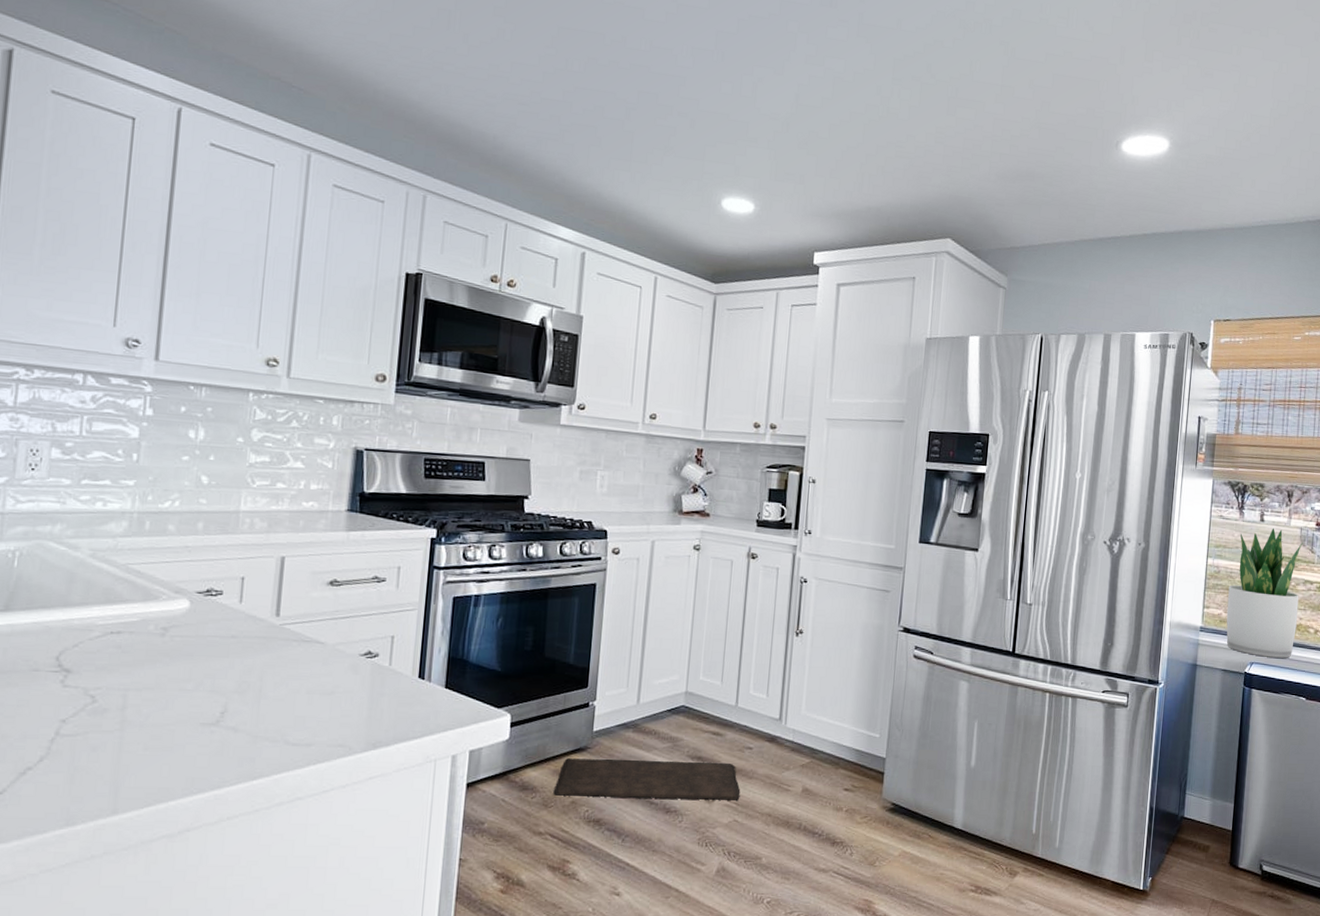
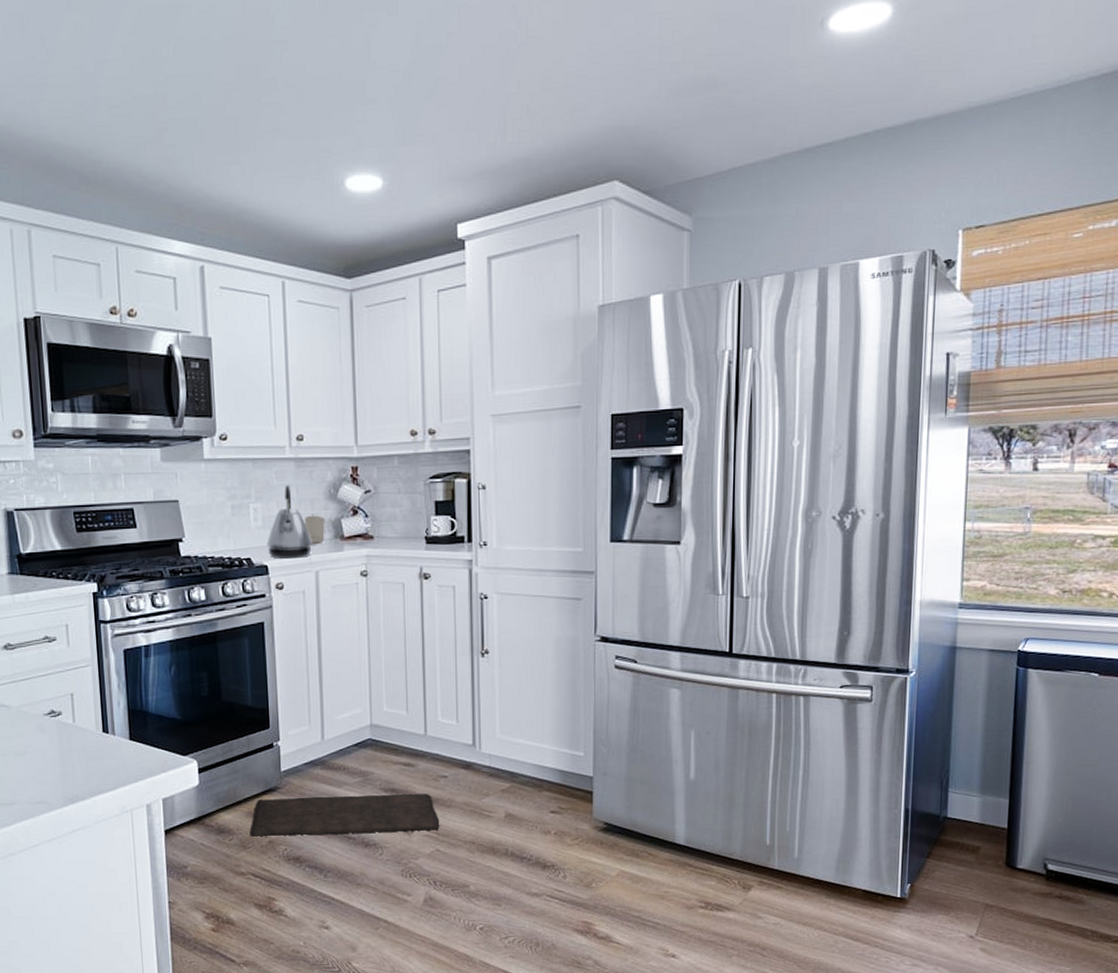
kettle: none [608,458,653,527] -> present [266,485,313,559]
canister: none [647,487,674,516] -> present [304,513,333,545]
planter: present [1226,528,1303,658] -> none [992,477,1091,631]

